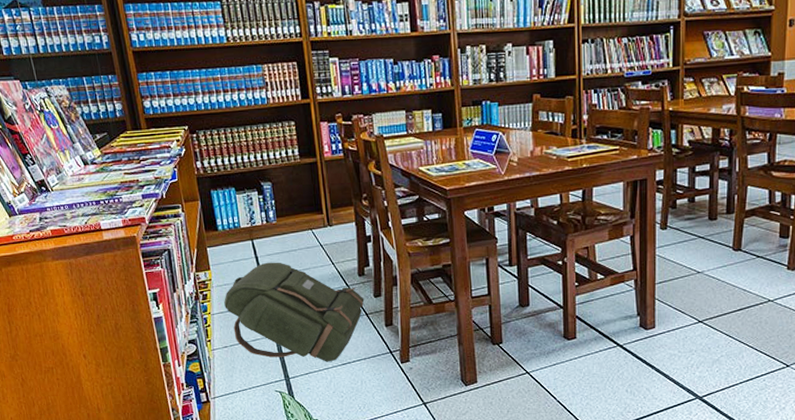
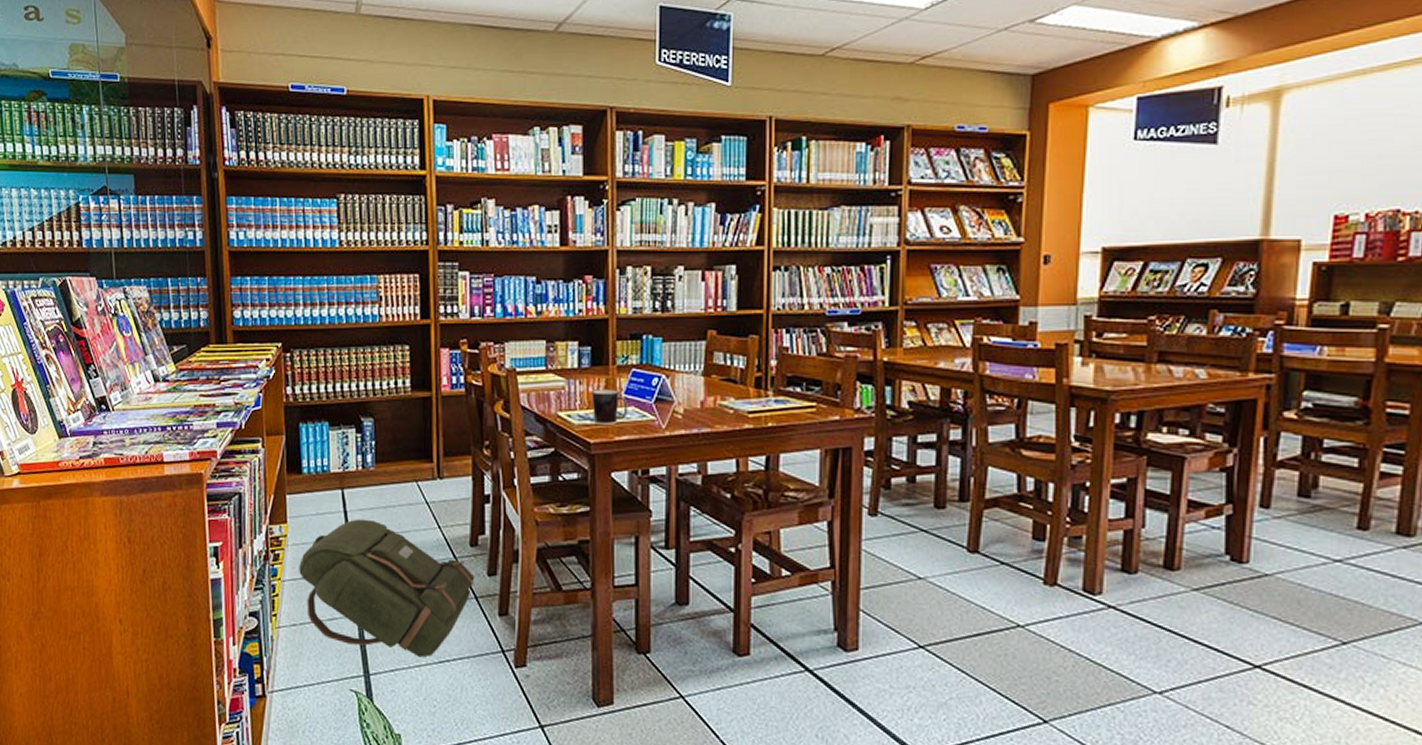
mug: none [445,146,474,176] -> present [591,389,628,426]

